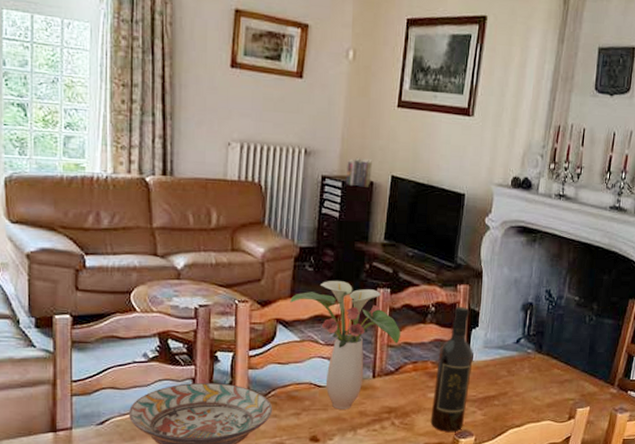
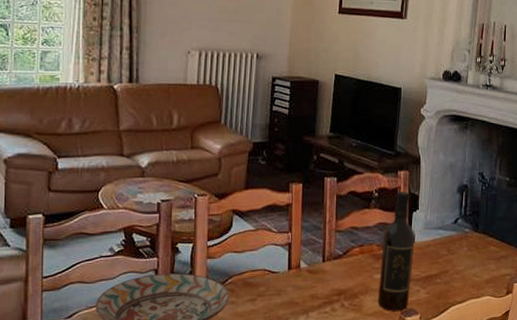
flower arrangement: present [290,281,400,409] -> none [245,172,347,294]
books: present [345,157,372,187] -> none [293,59,317,86]

